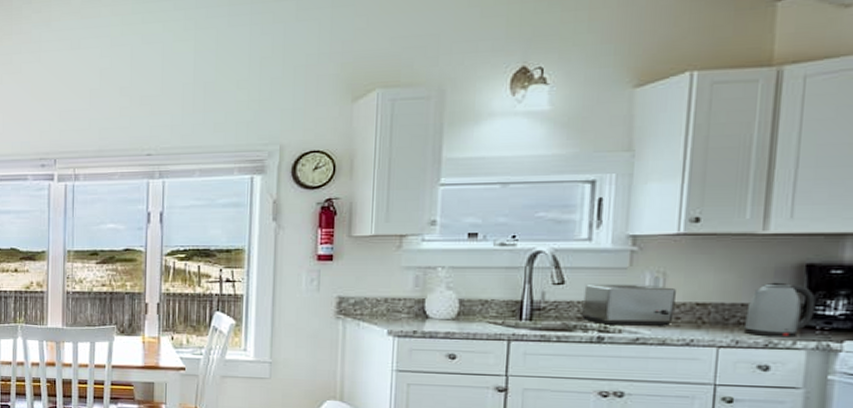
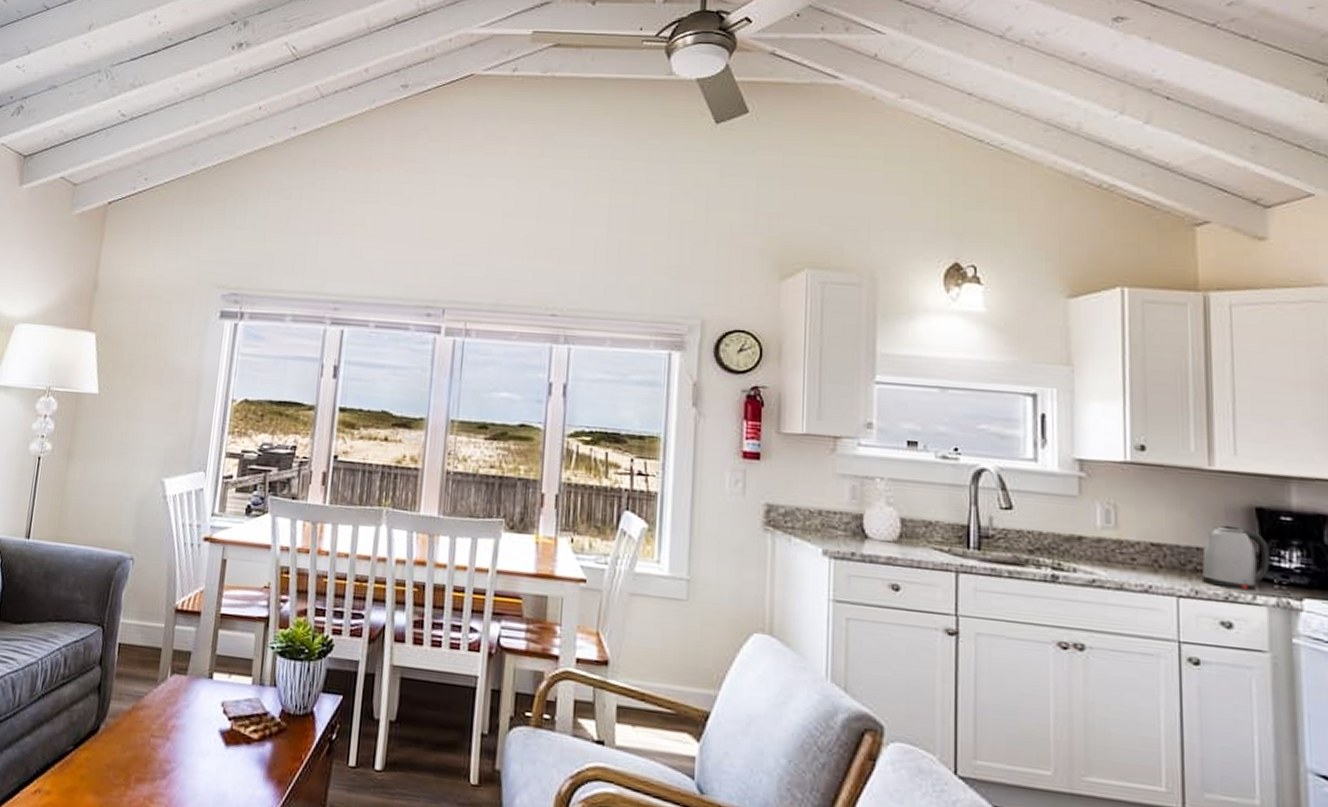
toaster: present [582,283,676,326] -> none [1034,511,1129,568]

